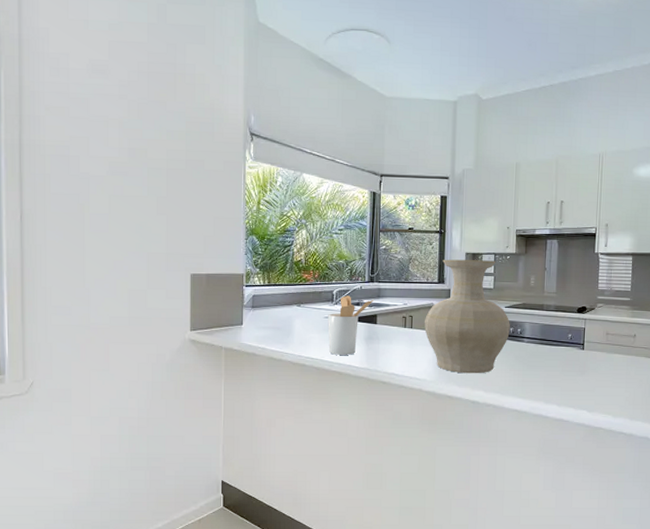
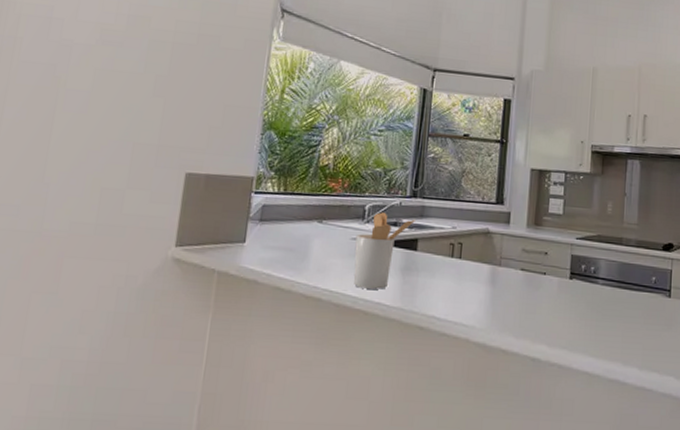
vase: present [424,259,510,374] -> none [476,175,582,322]

